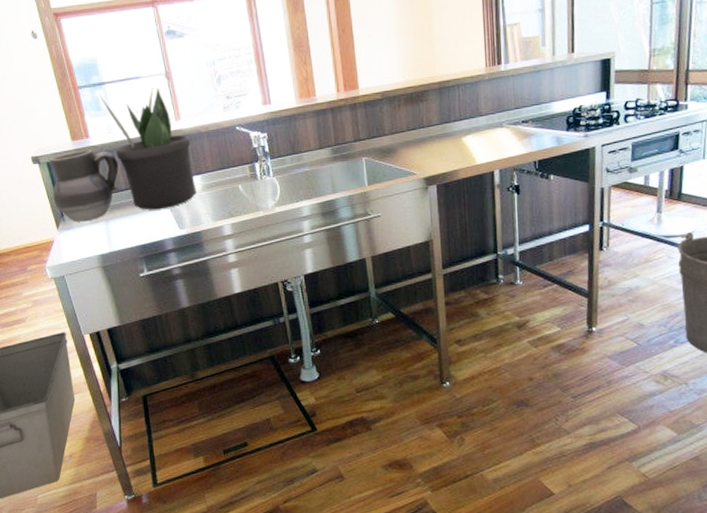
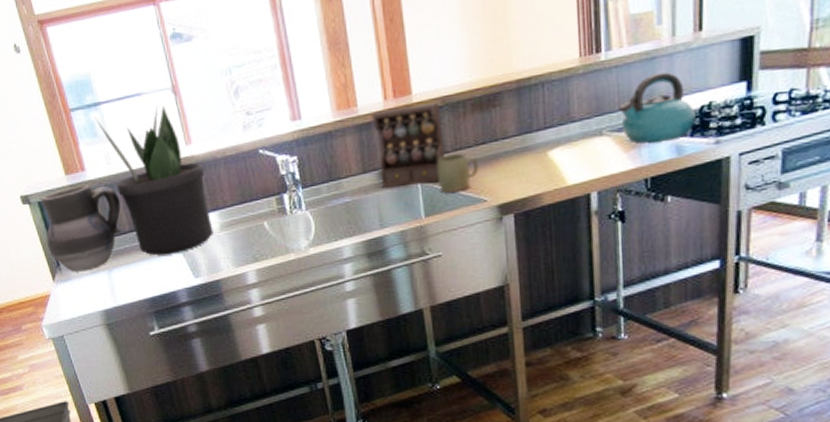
spice rack: none [327,96,385,161] -> present [372,103,446,187]
mug: none [378,136,410,166] -> present [437,153,479,193]
kettle: none [514,81,570,134] -> present [618,72,695,143]

